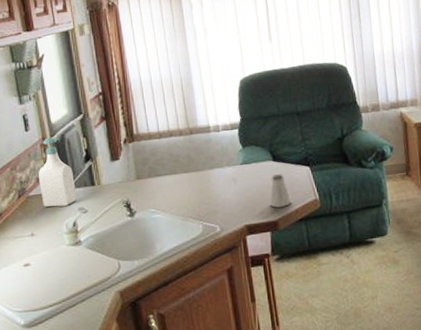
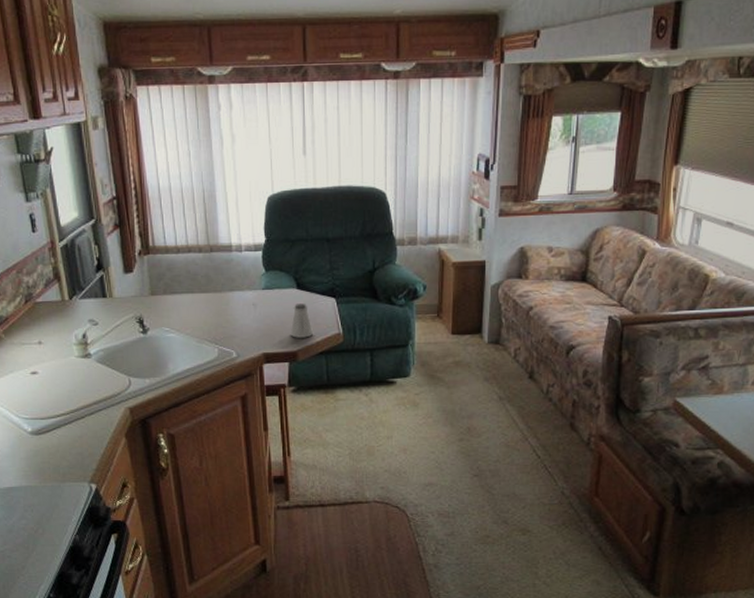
soap bottle: present [38,137,78,207] -> none [46,241,88,316]

